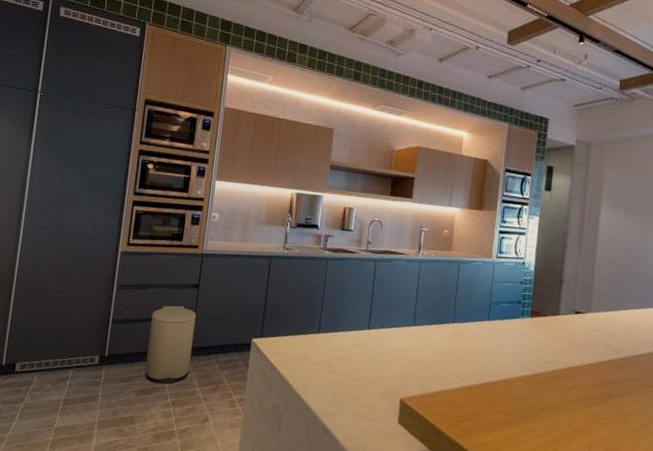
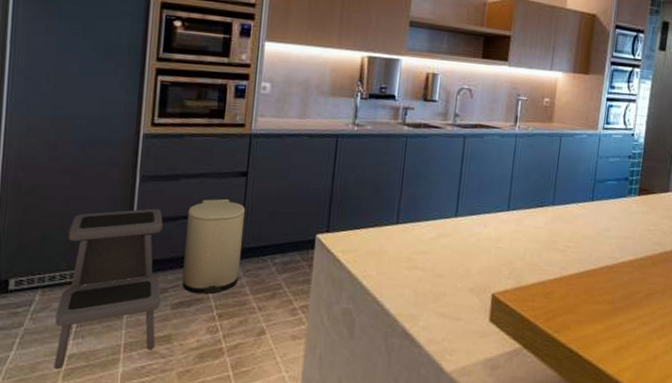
step stool: none [44,311,133,439] -> present [54,208,163,370]

